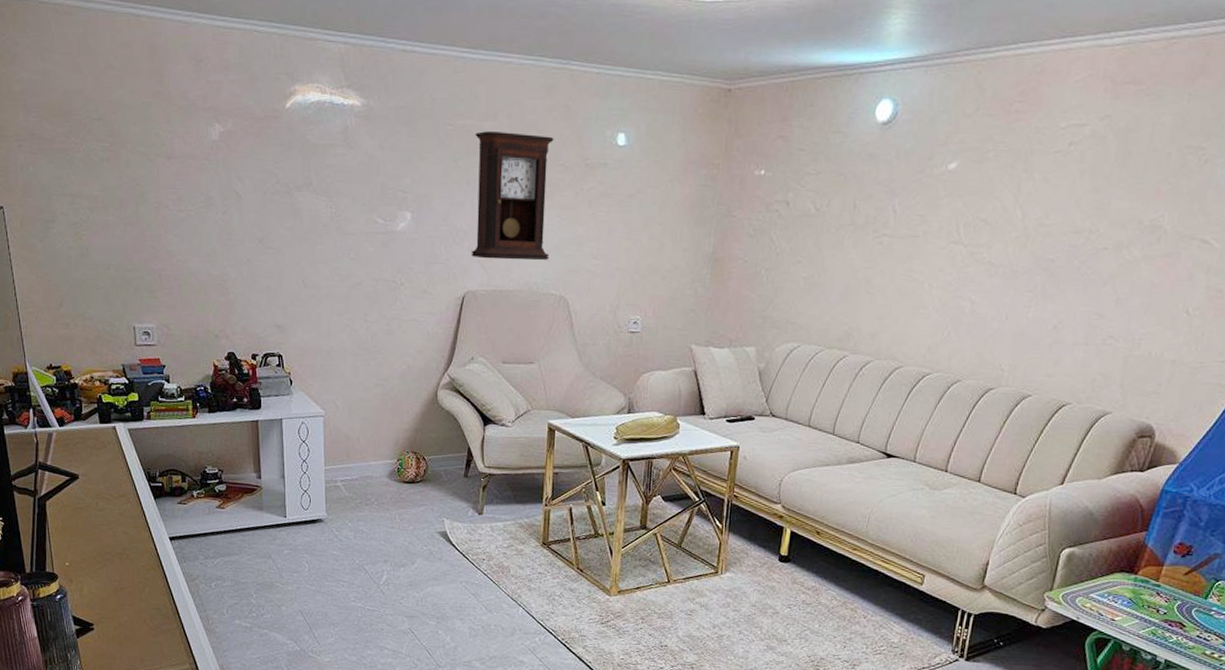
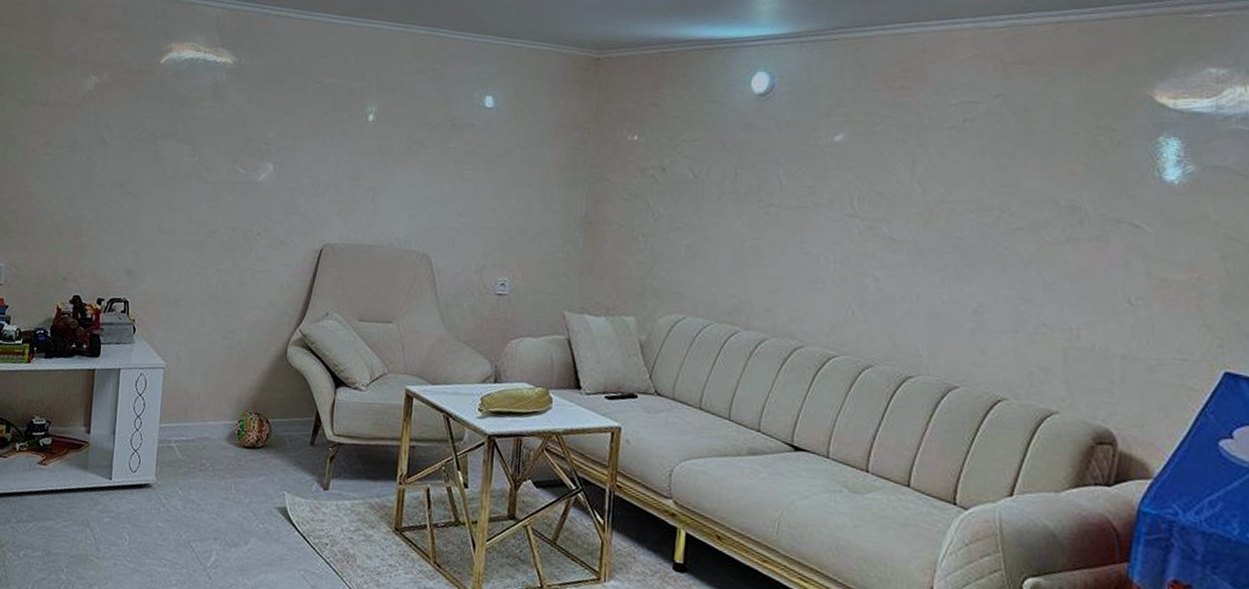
pendulum clock: present [471,131,554,261] -> none [331,90,421,216]

